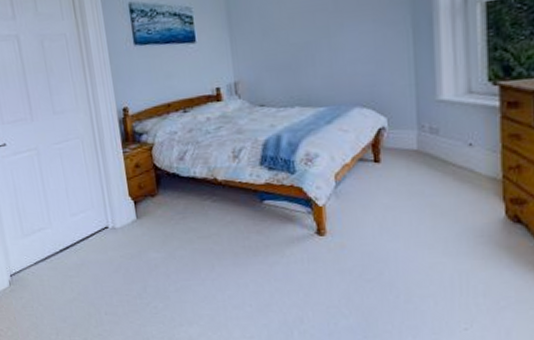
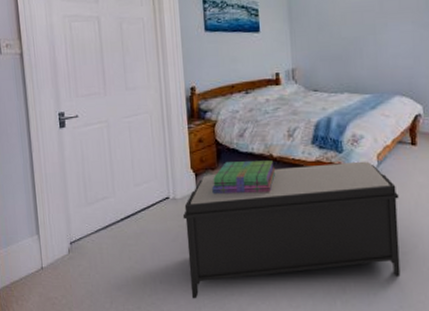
bench: none [123,182,364,330] -> present [182,161,401,299]
stack of books: none [153,184,221,222] -> present [212,160,275,194]

